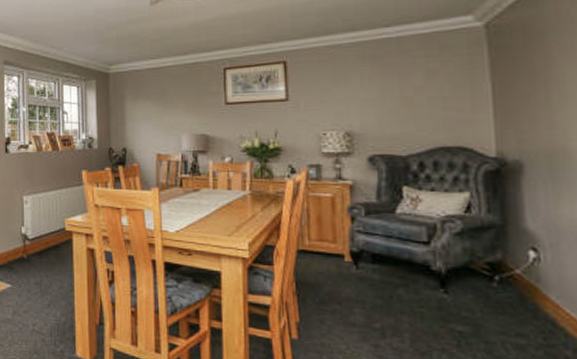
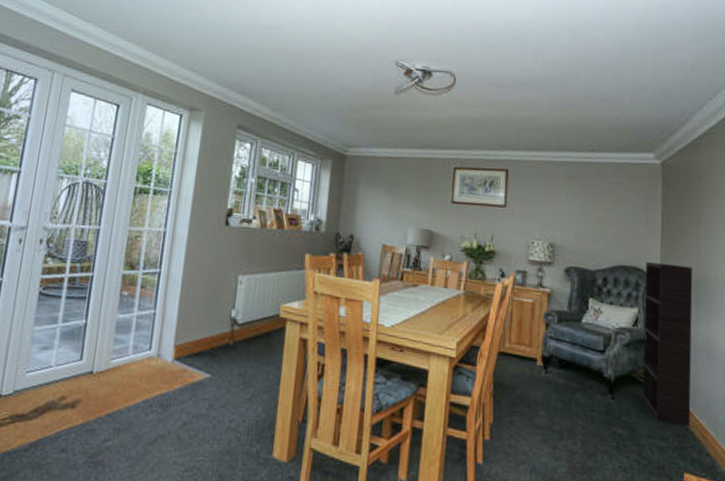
cabinet: none [475,139,558,322] -> present [641,262,693,427]

